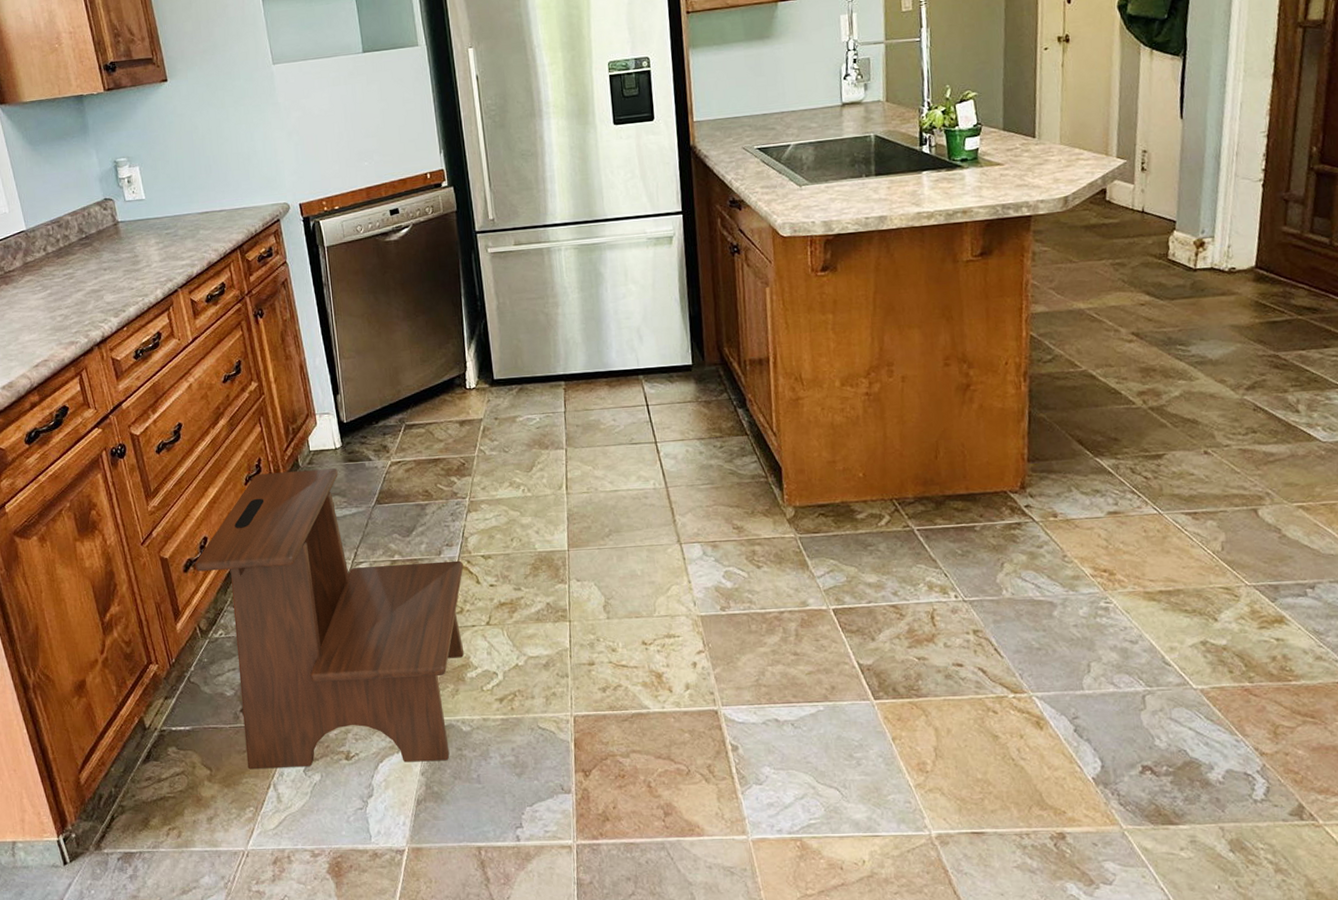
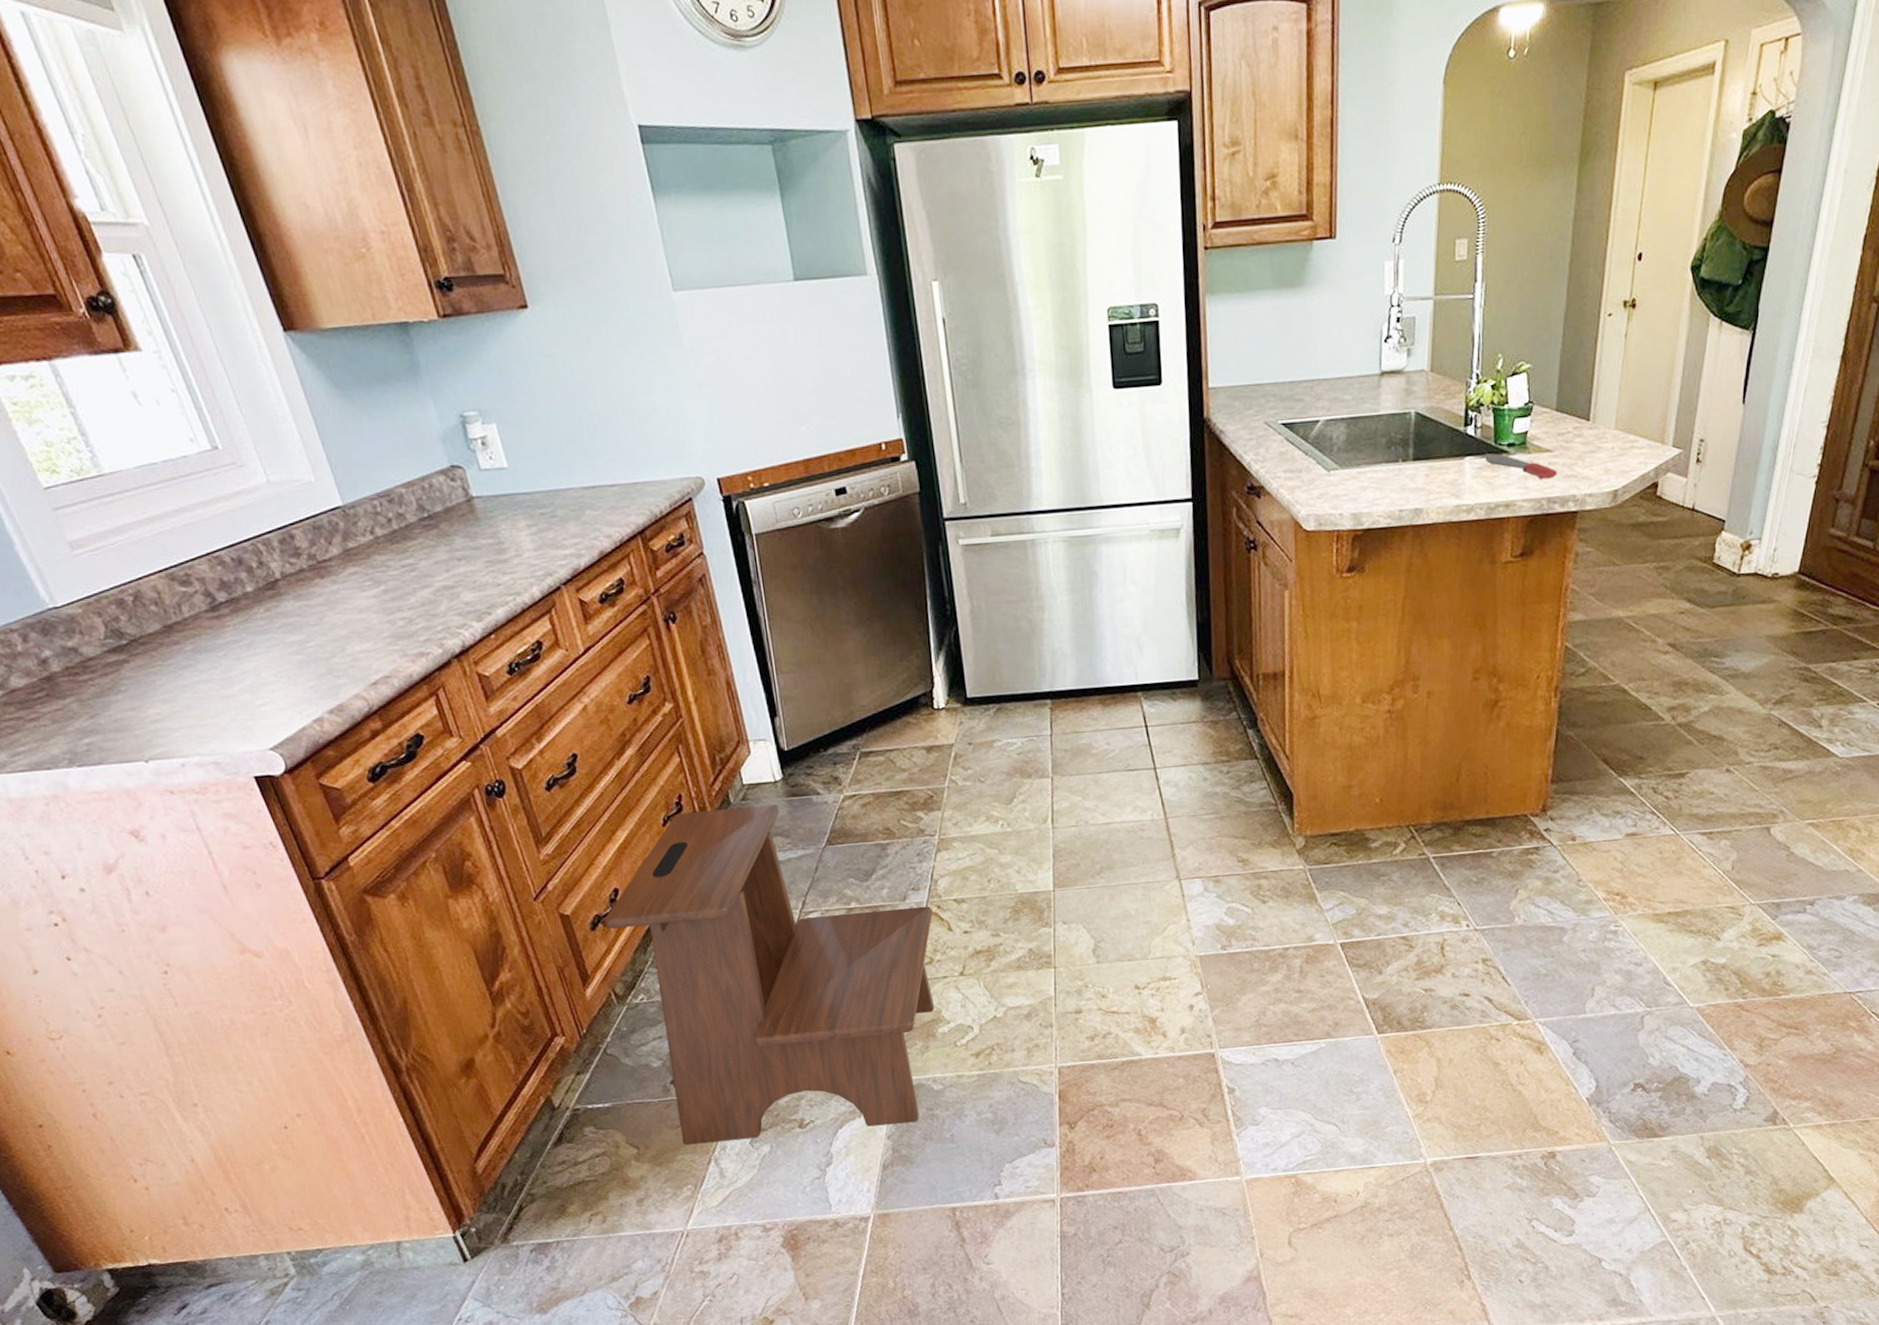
knife: none [940,167,1009,189] -> present [1485,452,1558,480]

